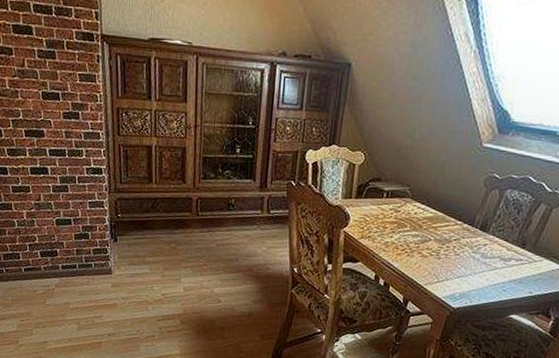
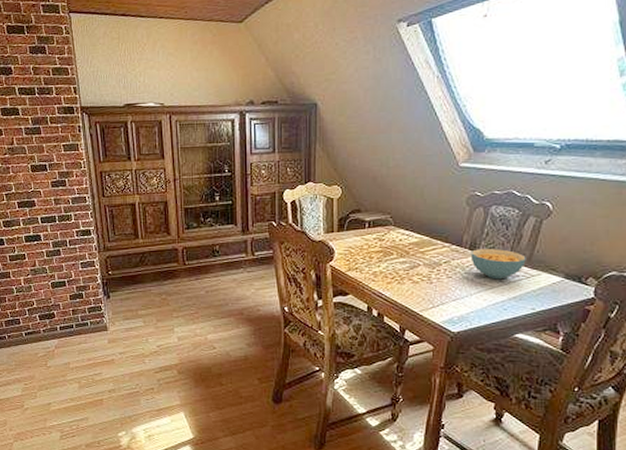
cereal bowl: none [480,230,532,262] -> present [470,249,526,280]

